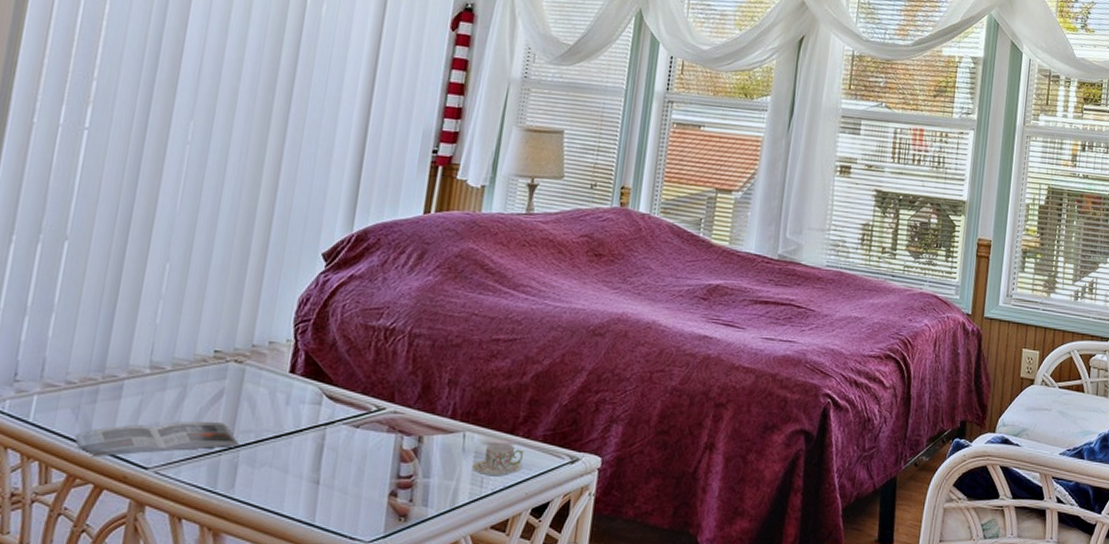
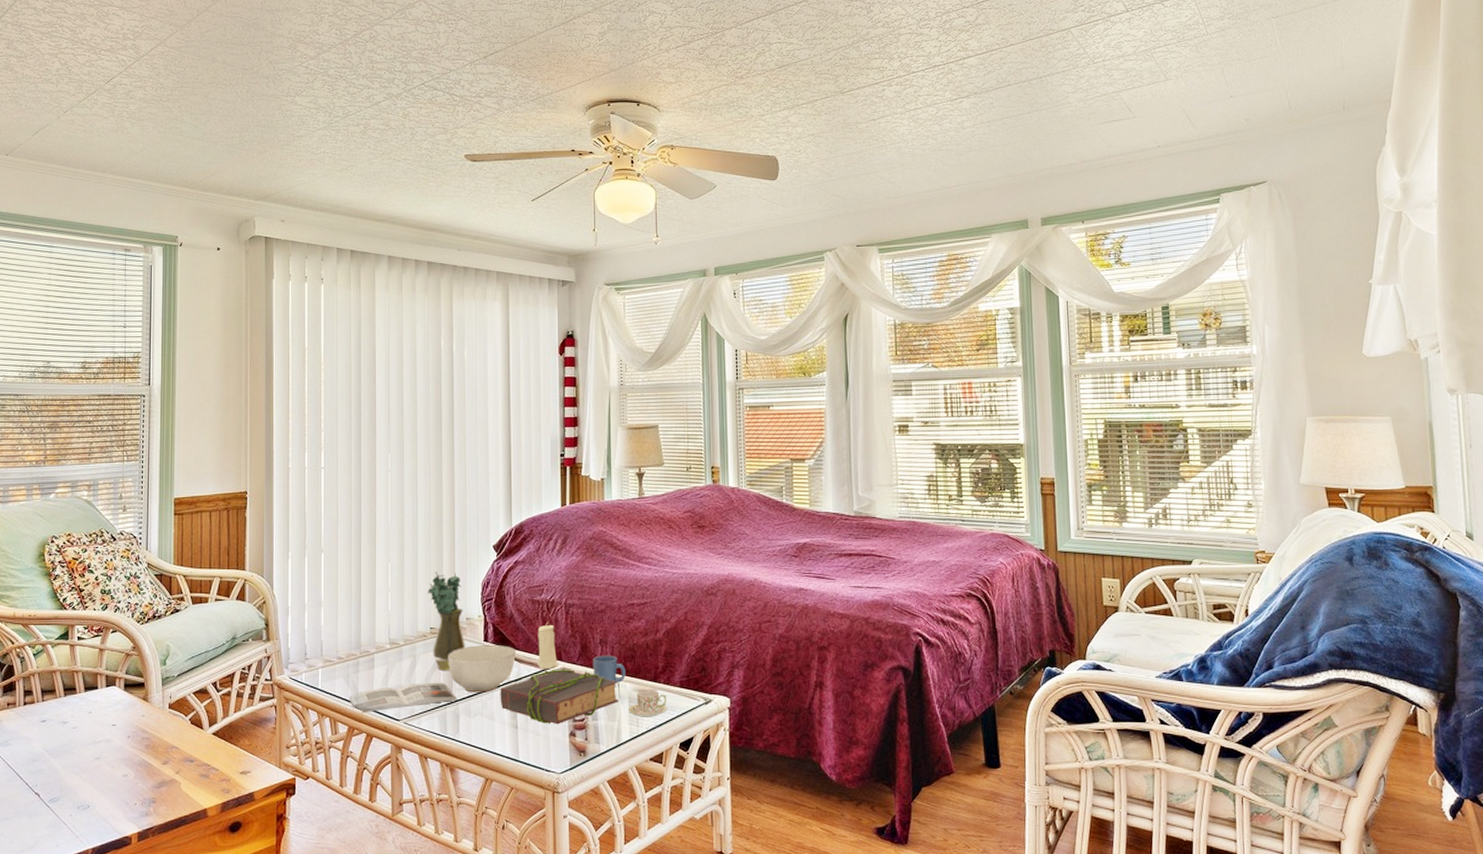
vase: none [212,280,270,407] -> present [428,572,466,670]
bowl: none [233,377,333,438] -> present [448,644,516,693]
book: none [299,412,463,482] -> present [500,668,618,725]
candle: none [359,353,390,413] -> present [537,622,559,670]
mug: none [433,399,477,440] -> present [593,655,626,688]

